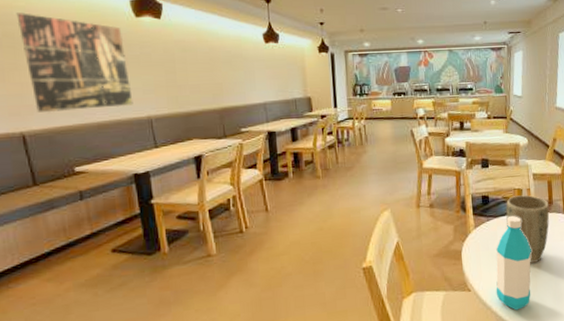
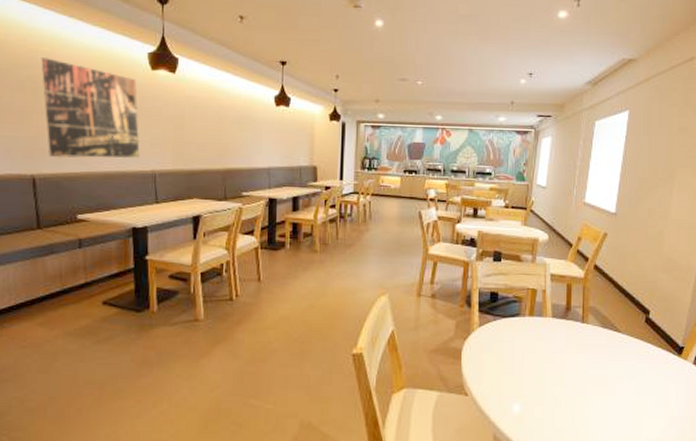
water bottle: present [496,215,532,311] -> none [496,317,541,424]
plant pot: present [506,195,550,263] -> none [514,296,566,373]

